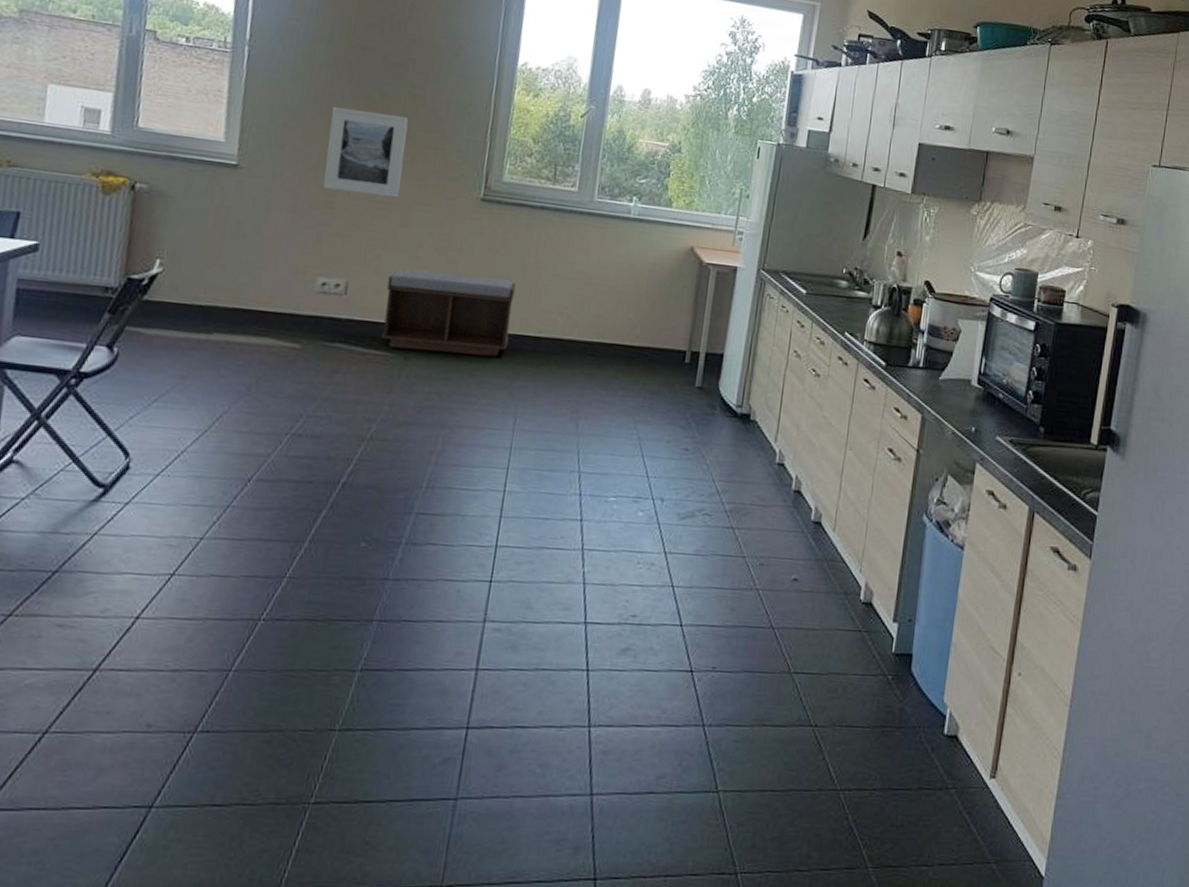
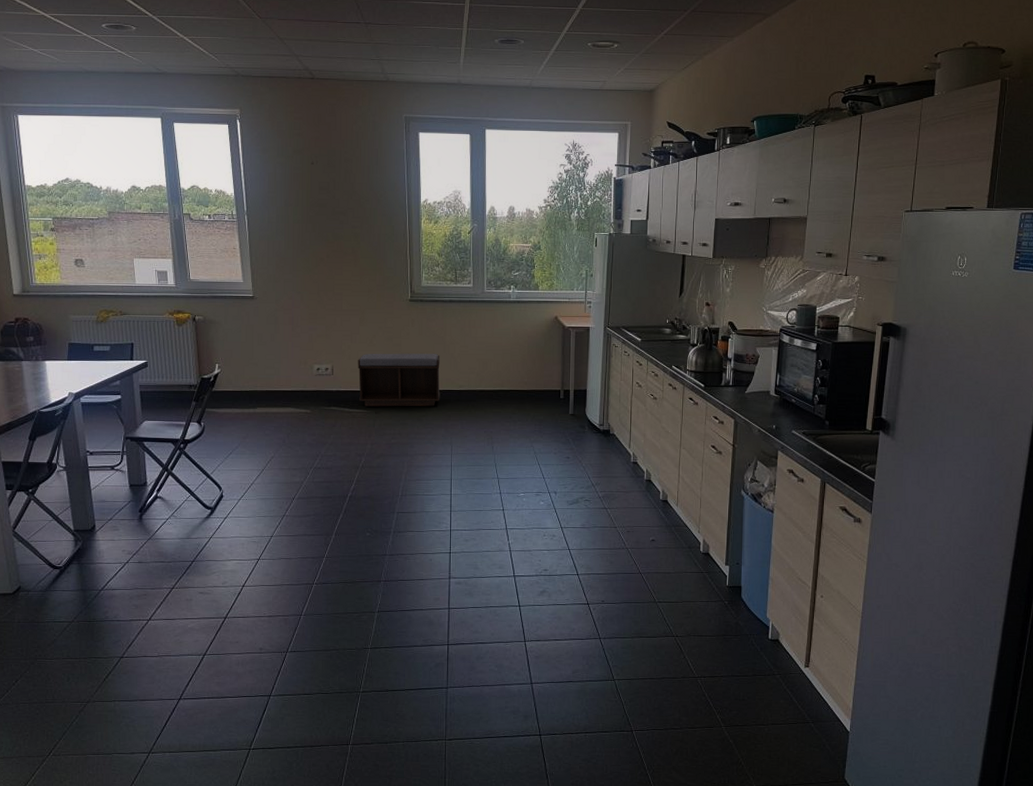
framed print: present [323,107,409,198] -> none [305,249,356,306]

